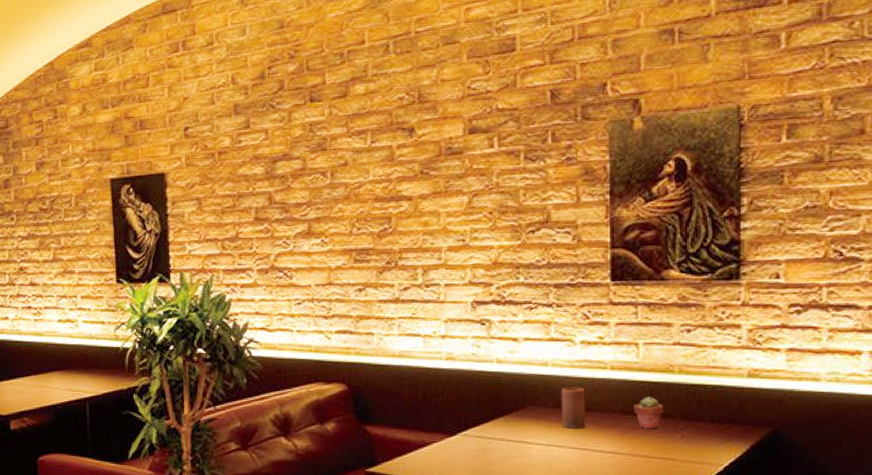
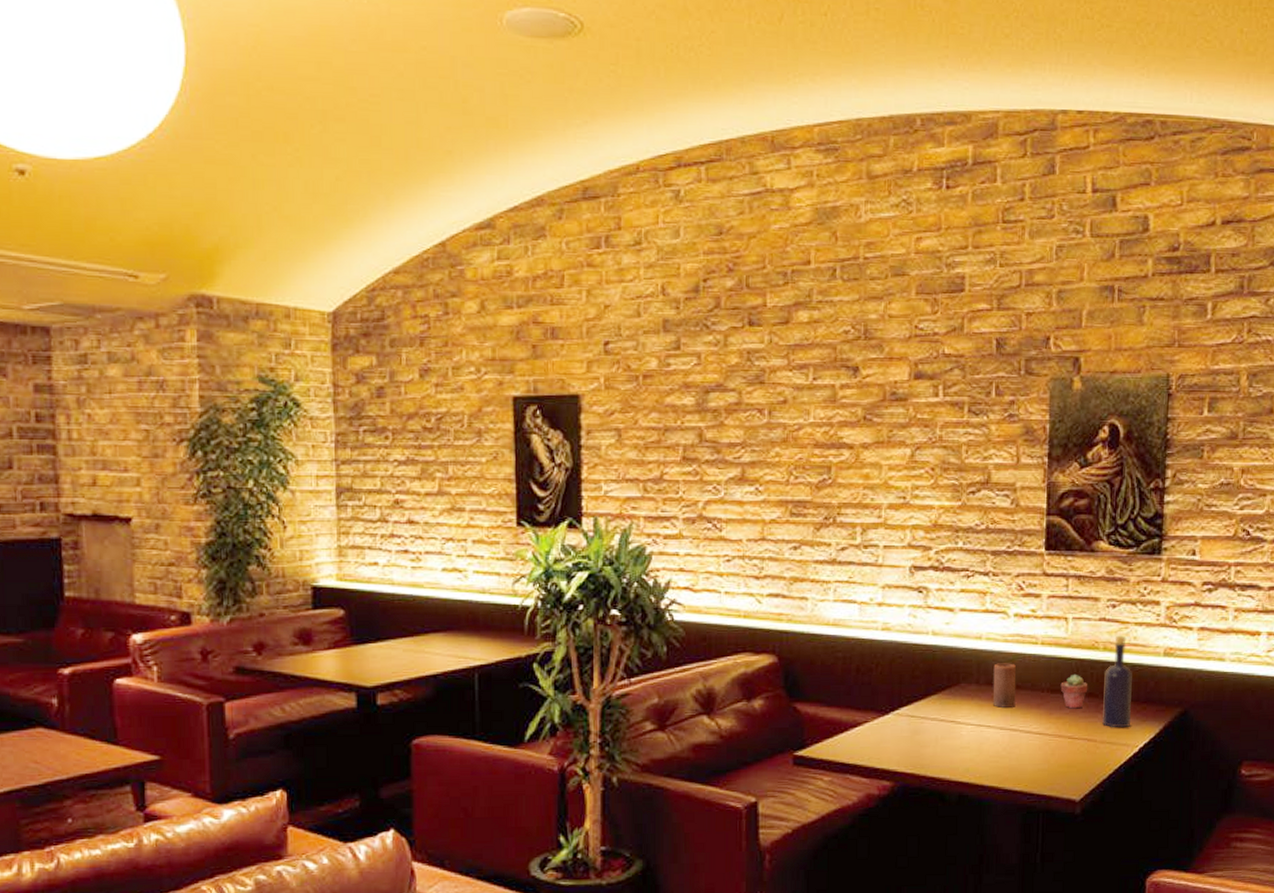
bottle: none [680,358,713,448] -> present [1101,635,1132,728]

